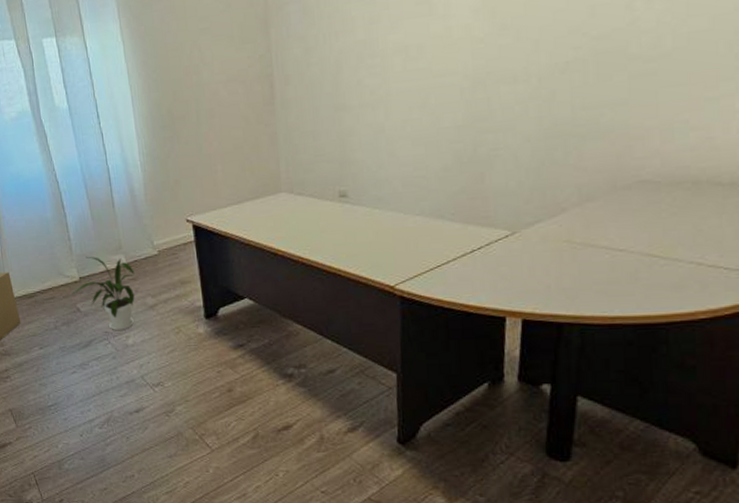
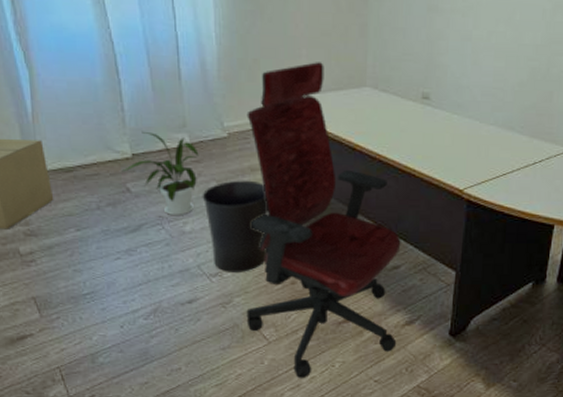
waste bin: none [140,293,203,382] -> present [202,180,268,272]
office chair: none [173,174,341,488] -> present [246,62,401,379]

